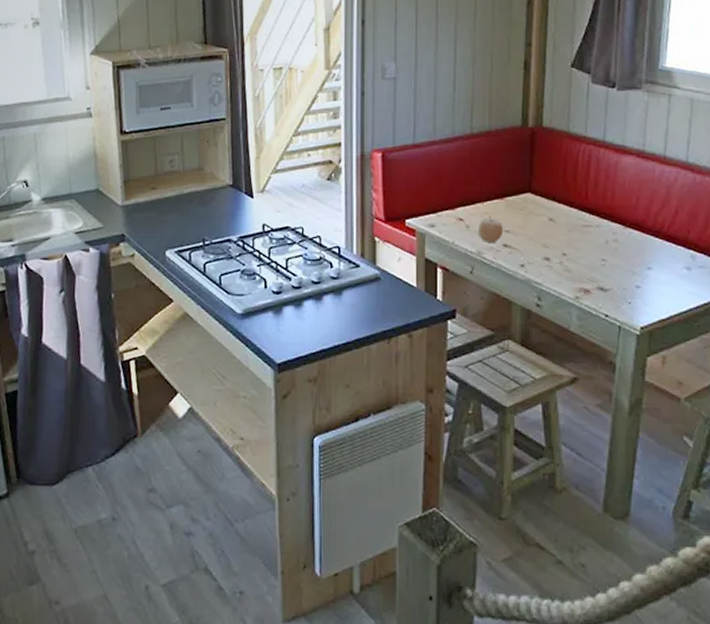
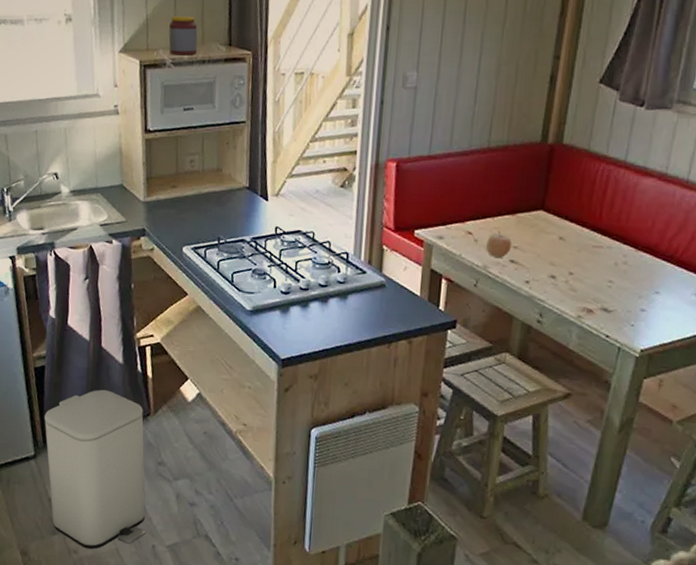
pedal bin: none [17,412,138,597] -> present [44,389,146,549]
jar: none [142,16,173,55] -> present [168,15,198,56]

